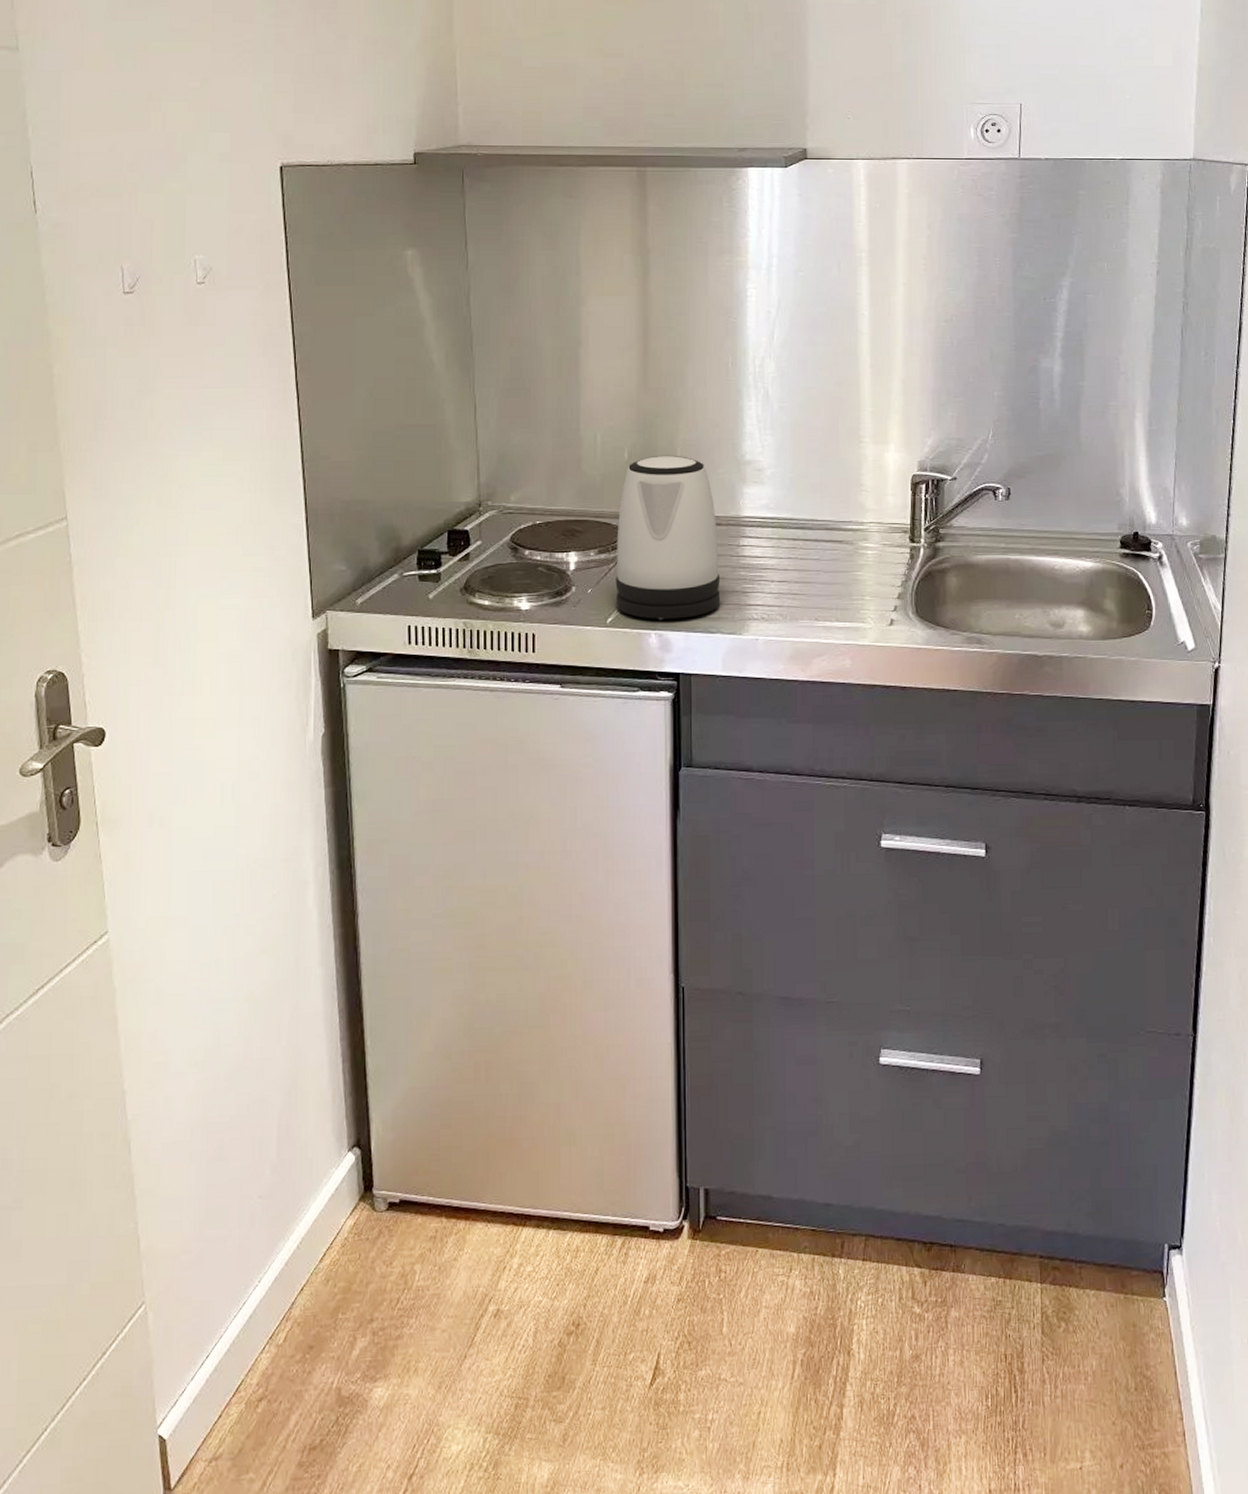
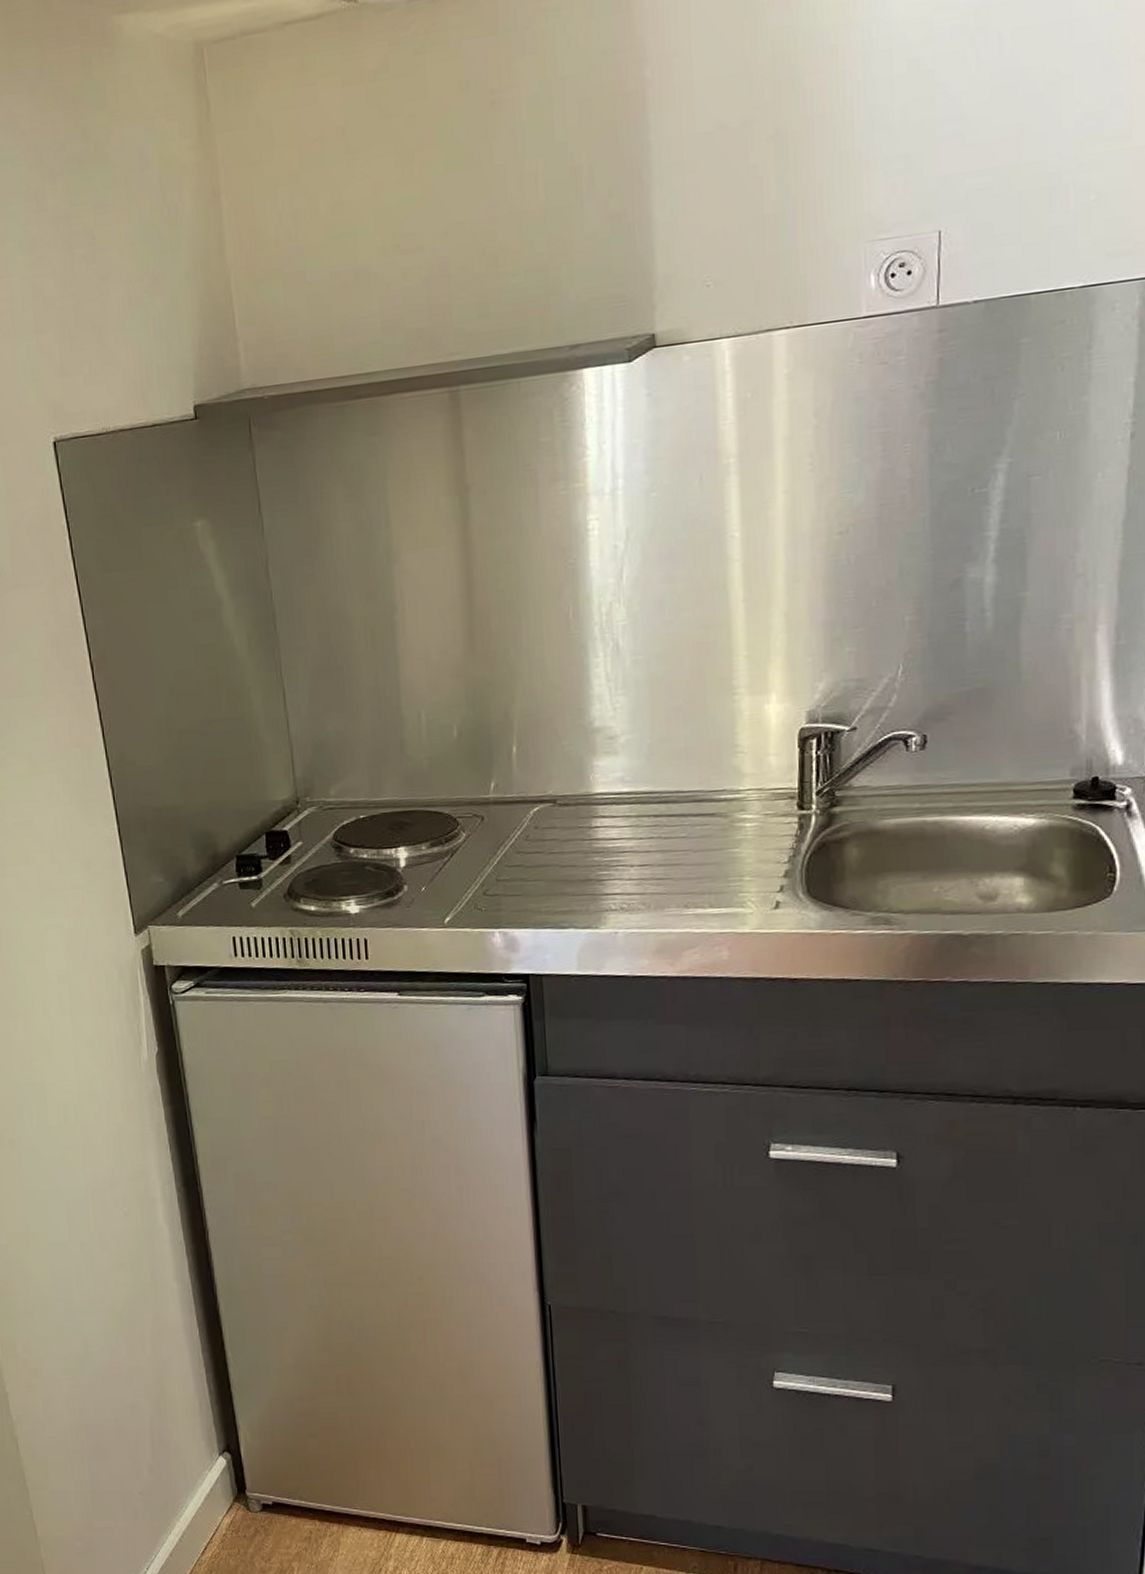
kettle: present [615,455,721,620] -> none [450,728,572,917]

